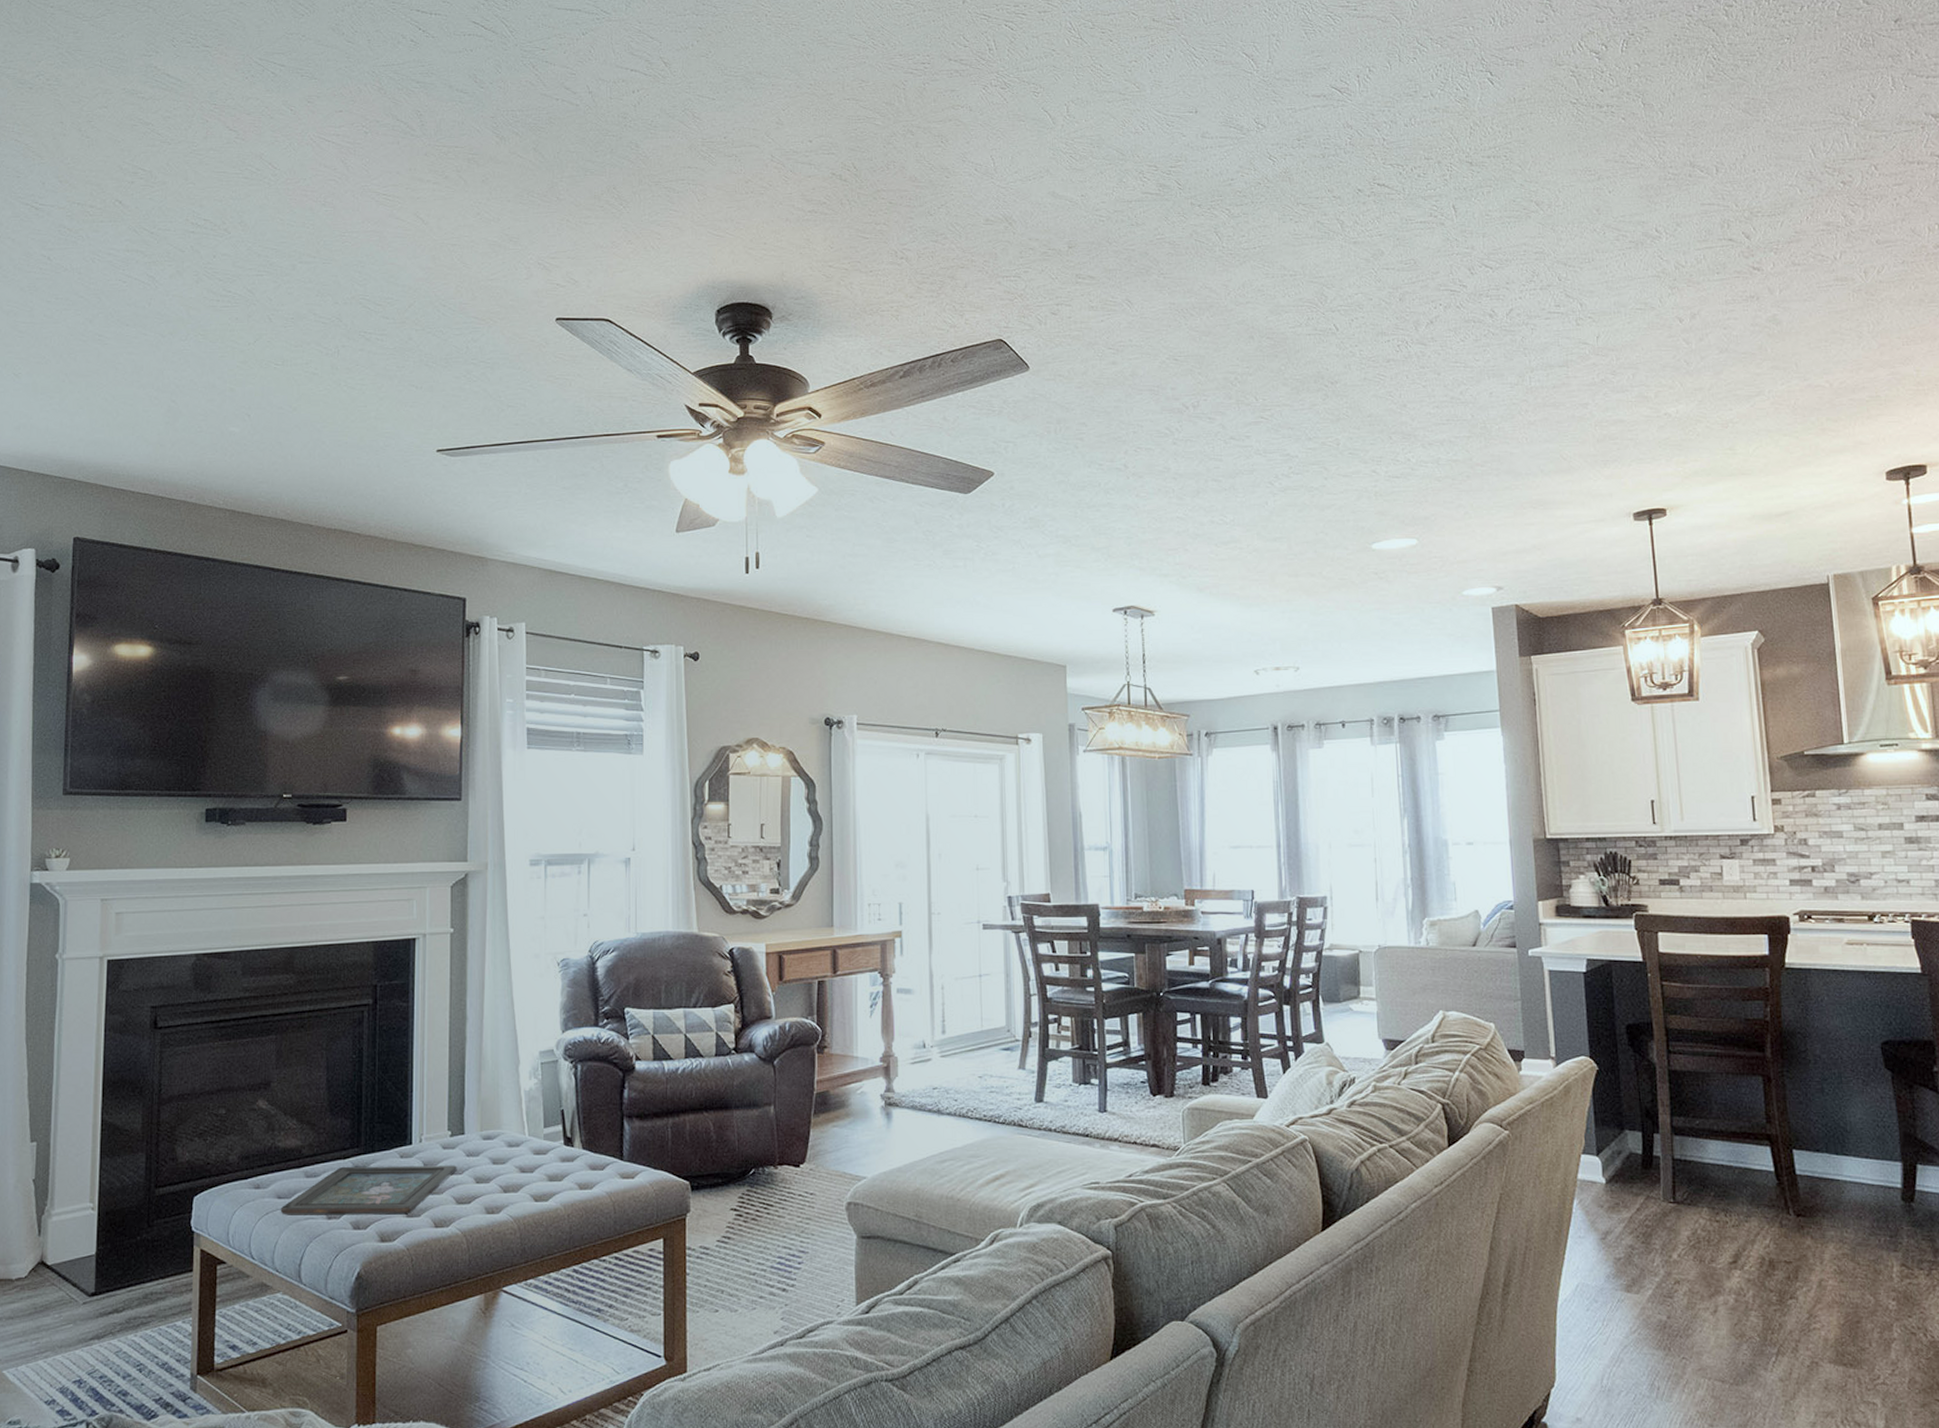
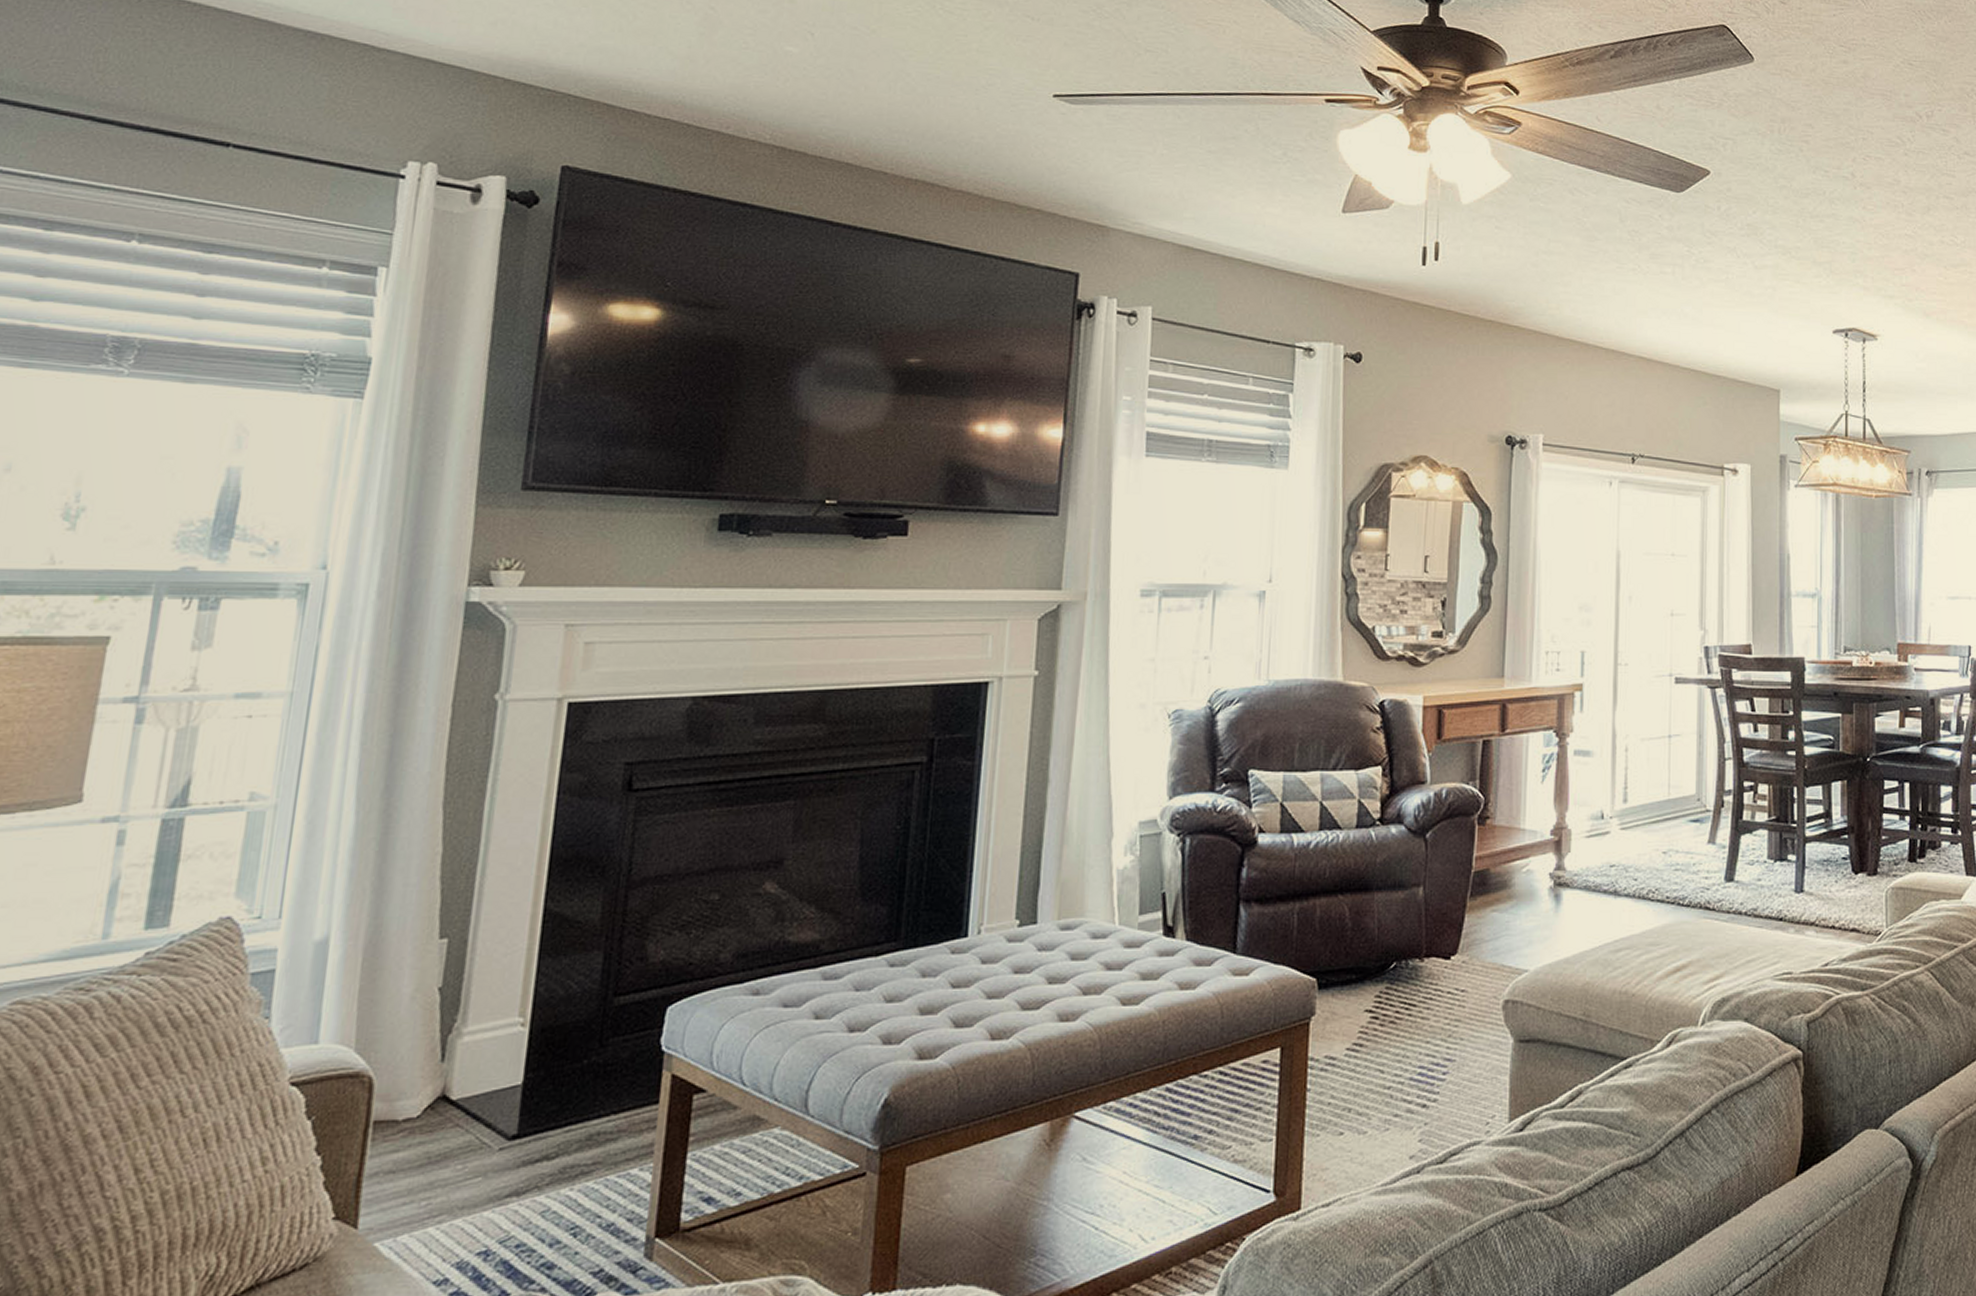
decorative tray: present [280,1165,457,1215] -> none [785,962,1025,1029]

